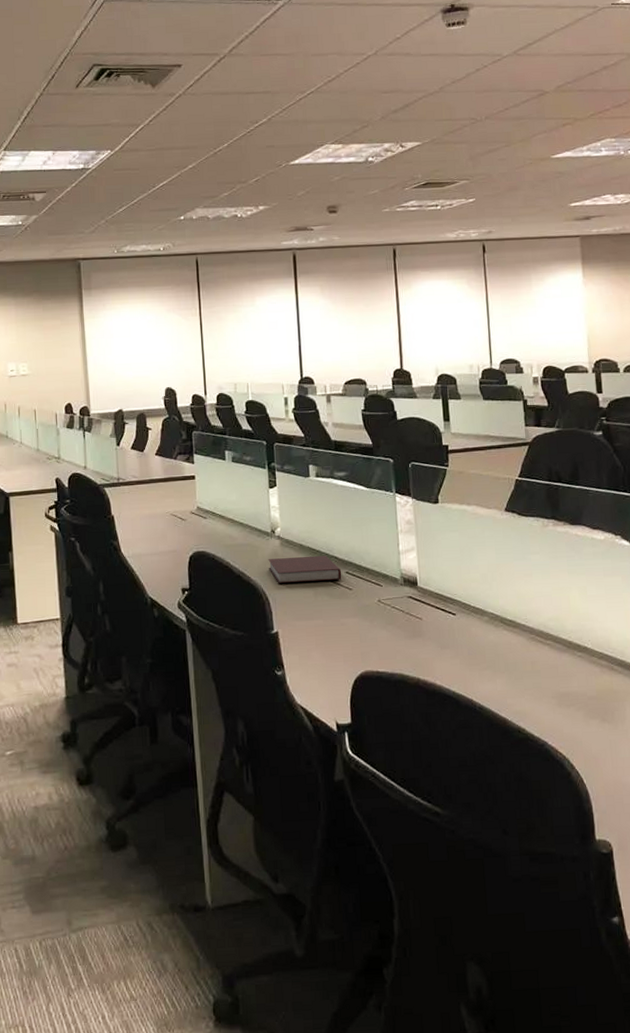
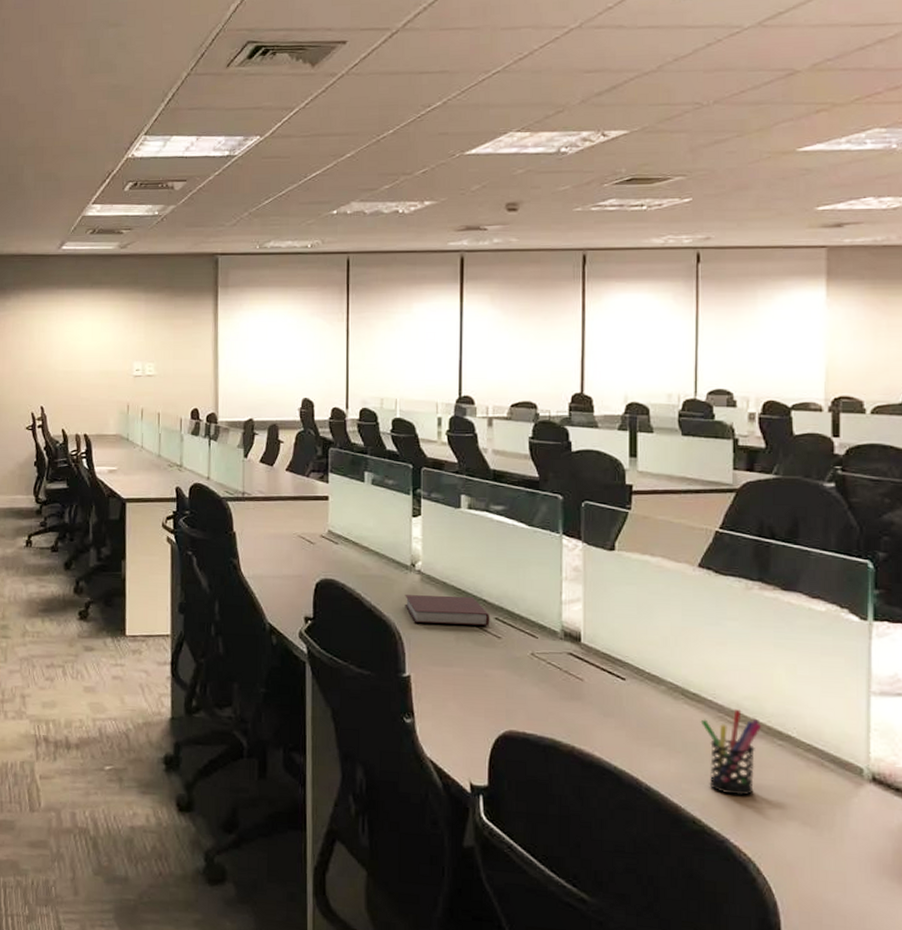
pen holder: none [517,630,565,704] -> present [700,709,762,796]

